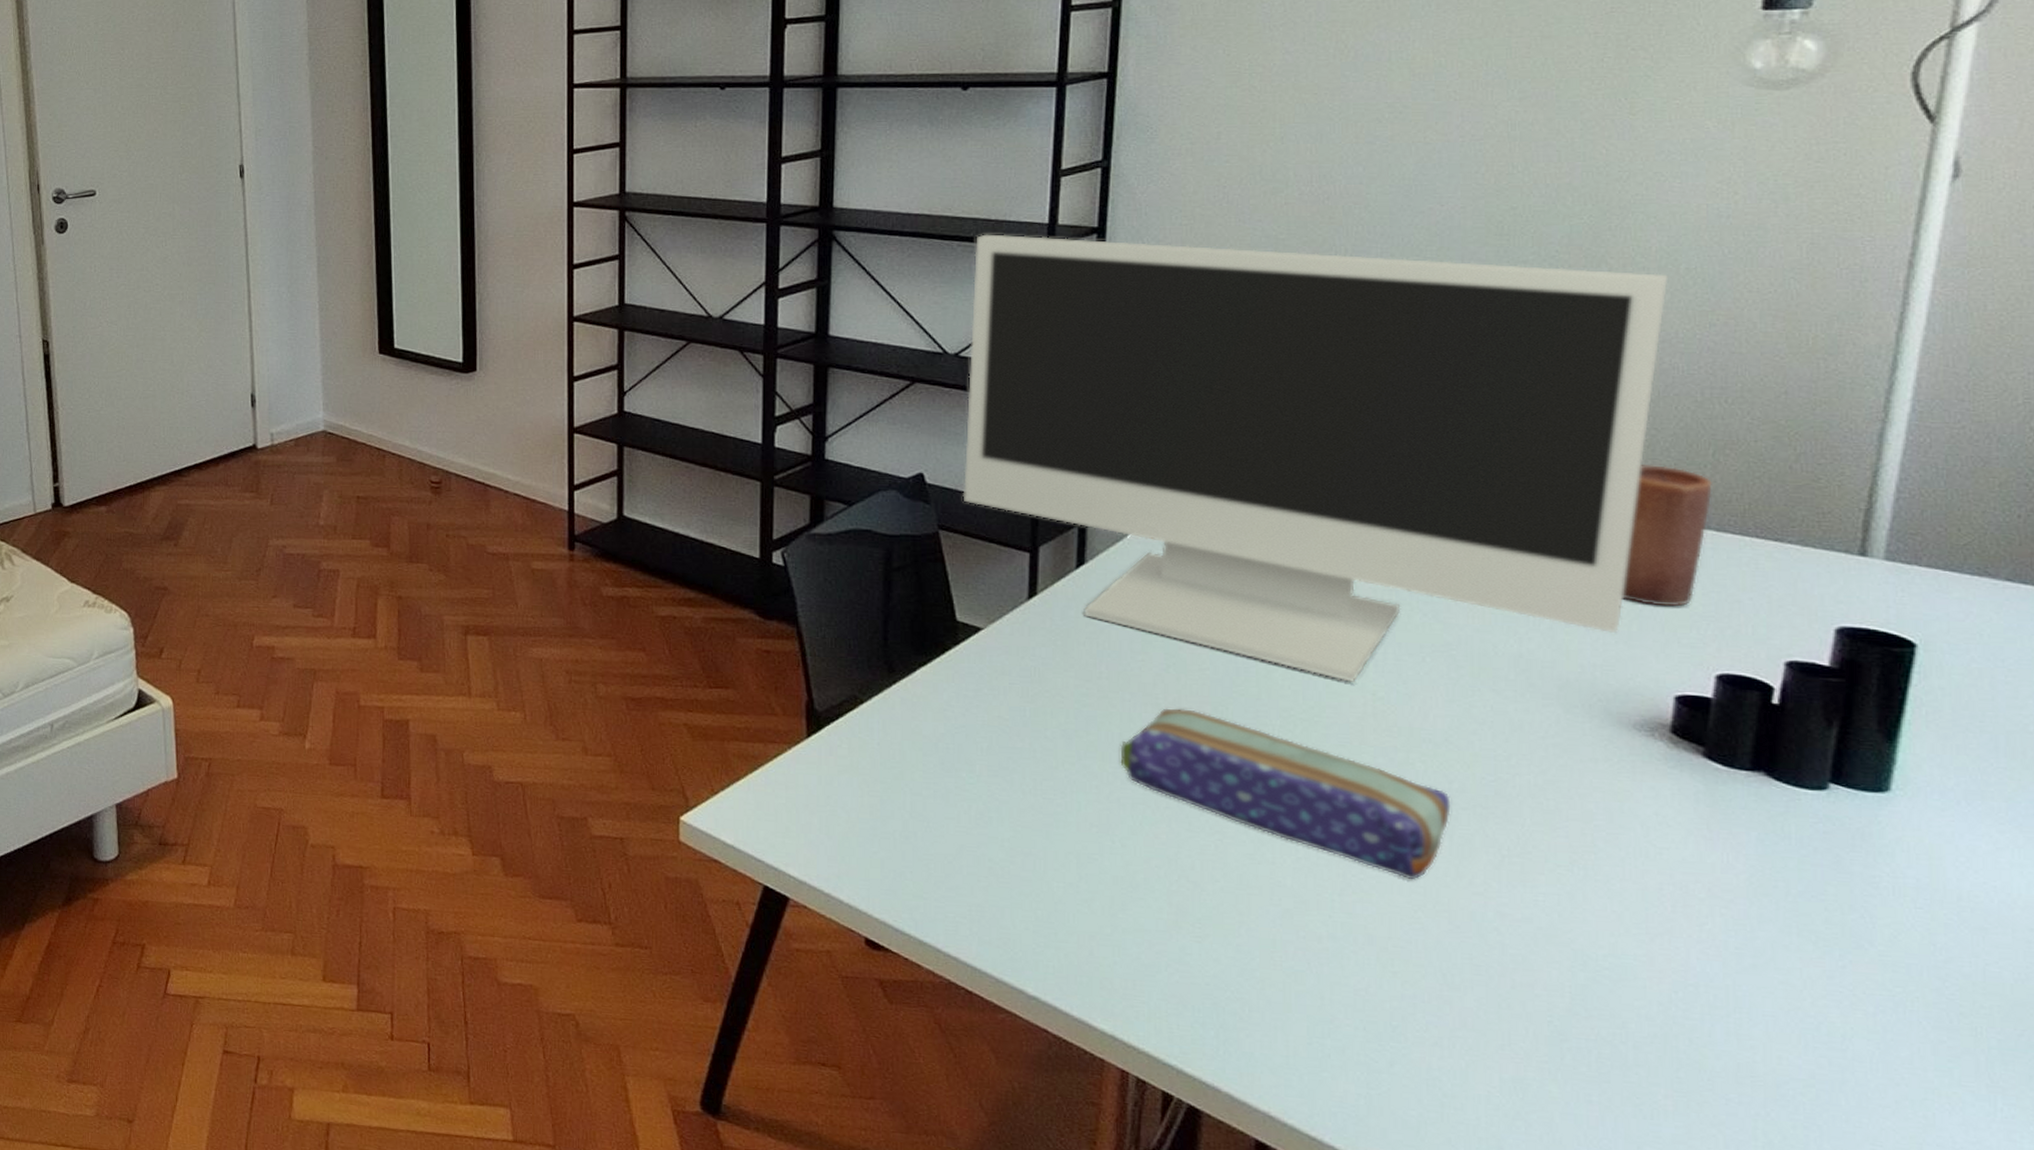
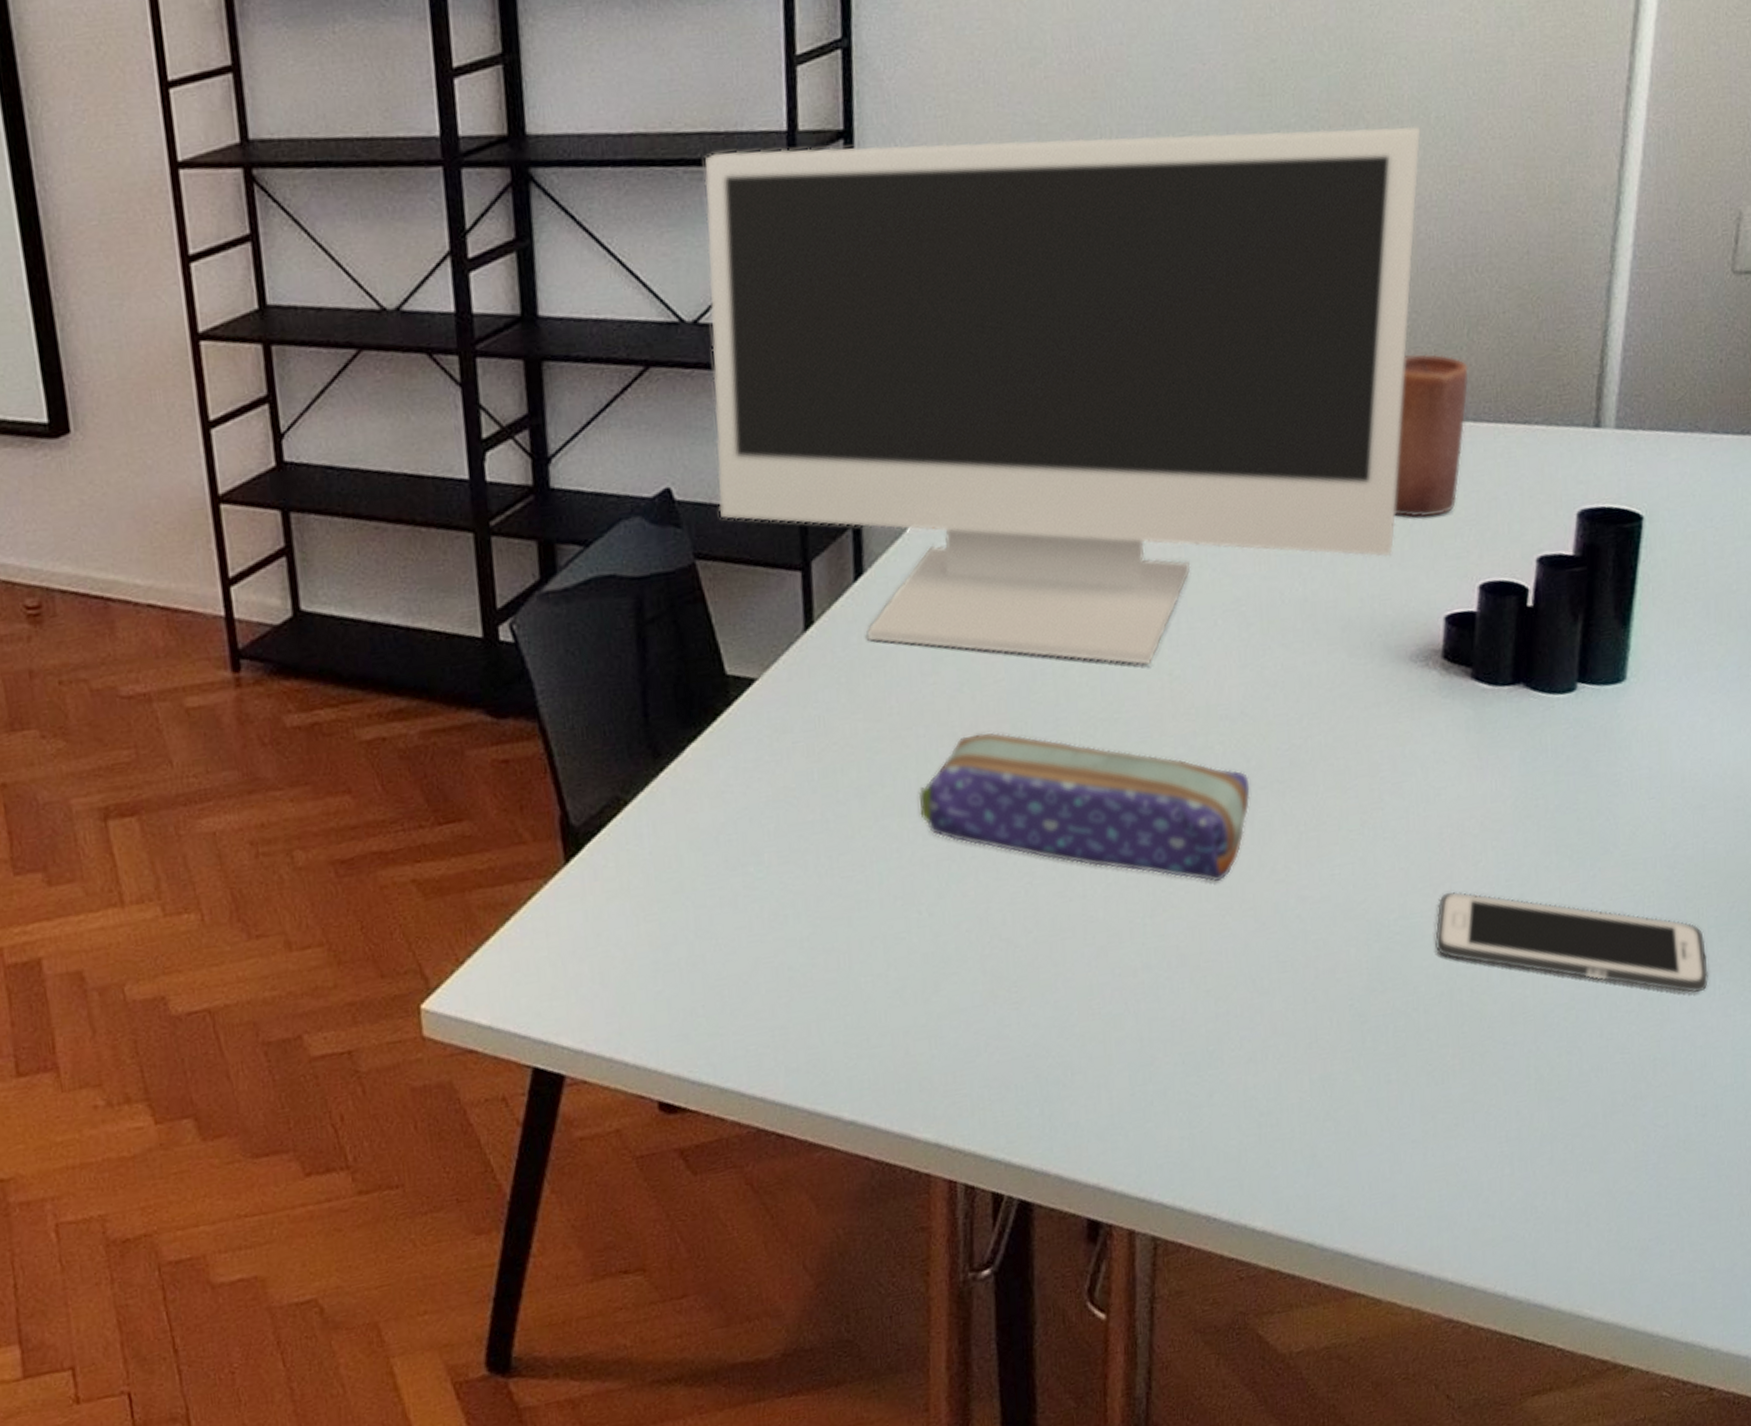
cell phone: none [1650,943,1989,1110] -> present [1435,891,1709,994]

